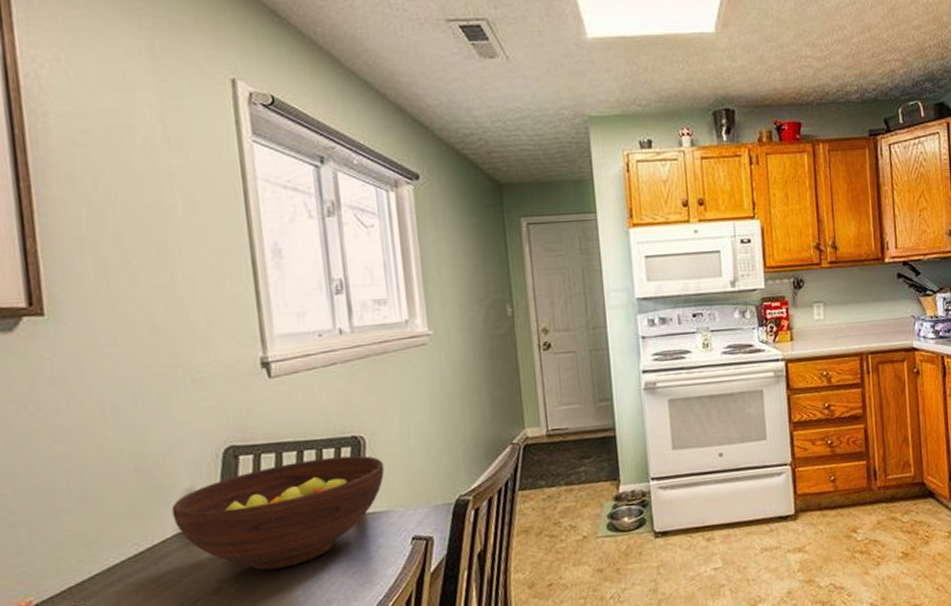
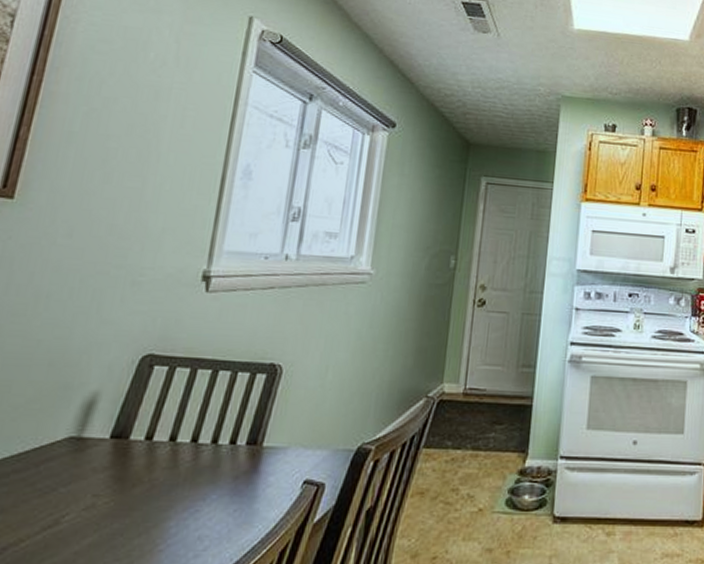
fruit bowl: present [171,455,385,571] -> none [69,381,295,493]

